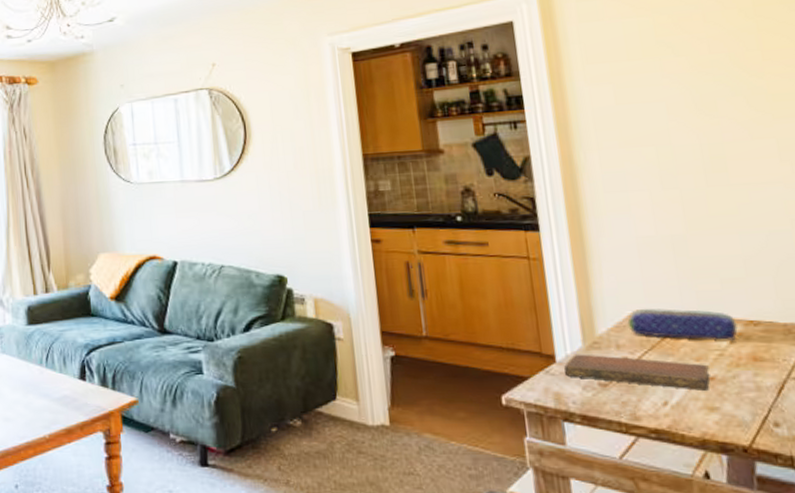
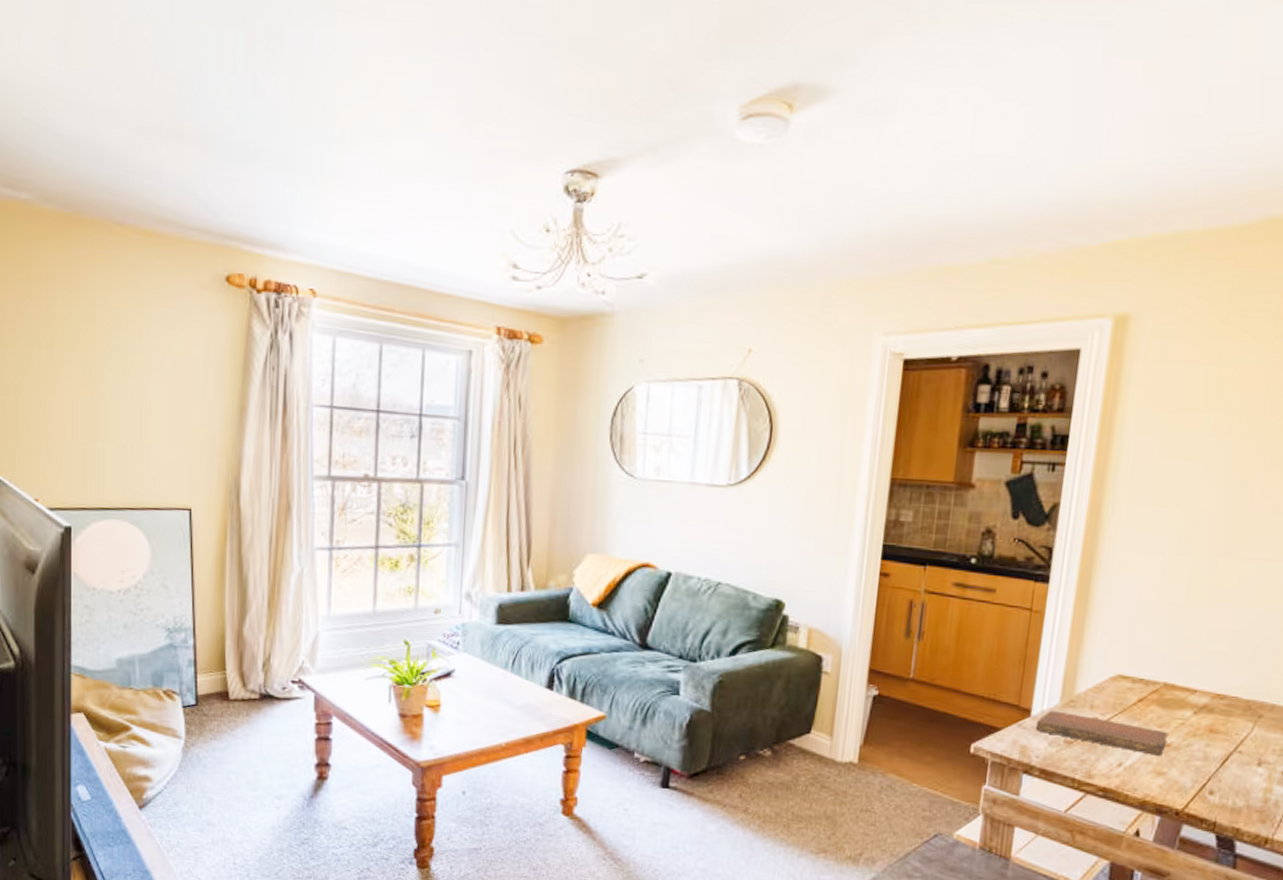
pencil case: present [627,308,738,340] -> none [1106,672,1205,711]

